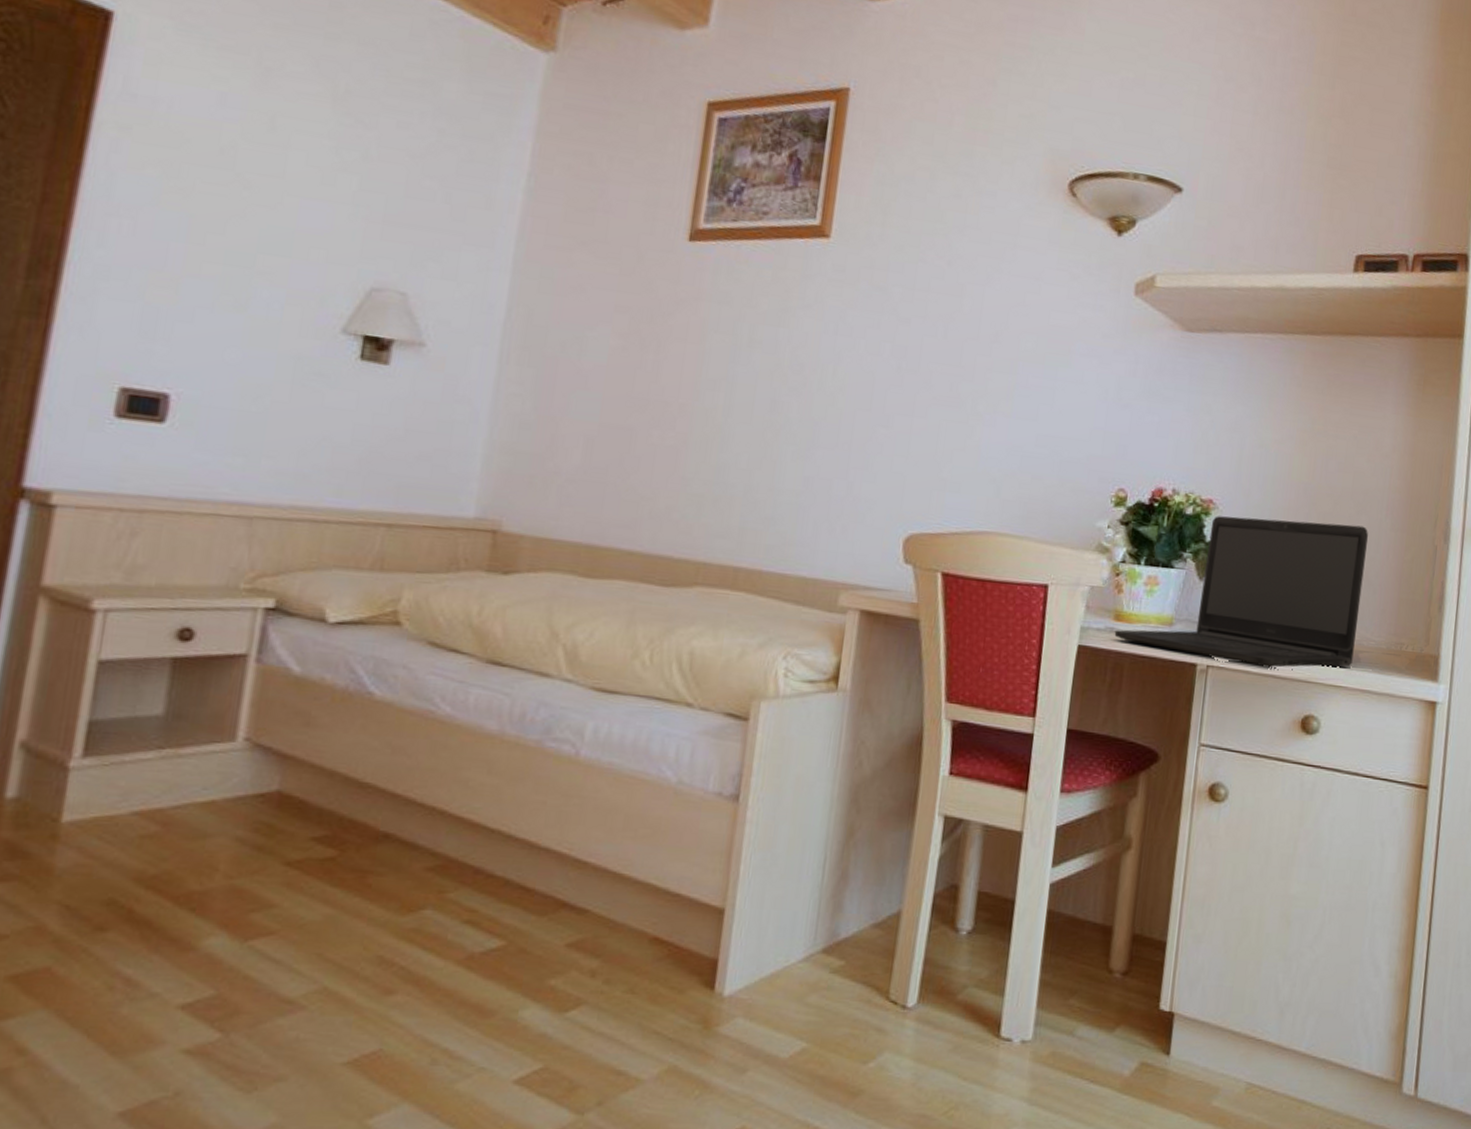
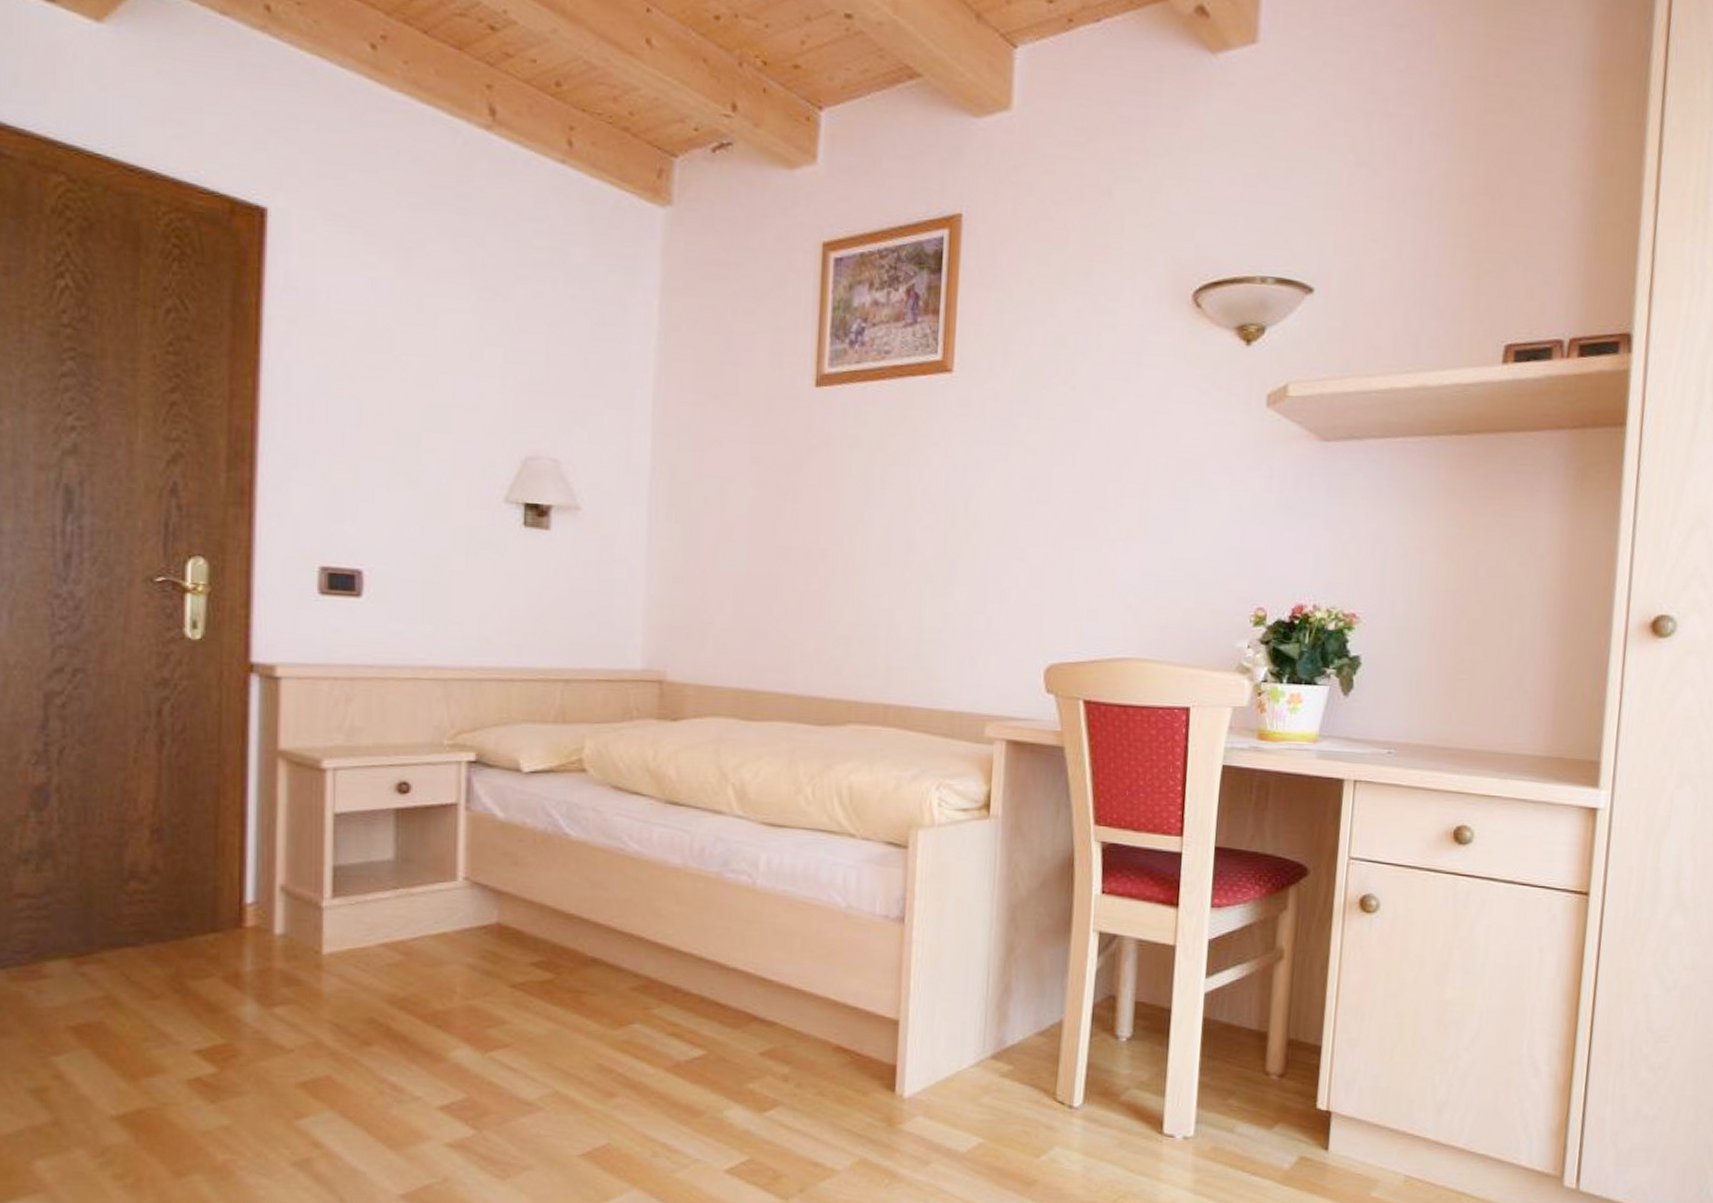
laptop: present [1114,515,1368,668] -> none [1258,629,1522,781]

